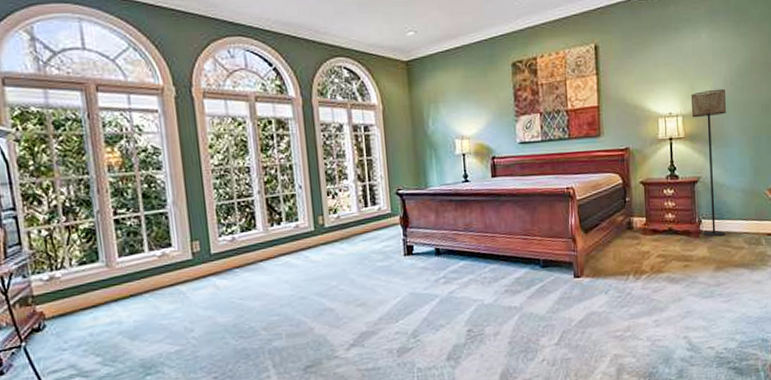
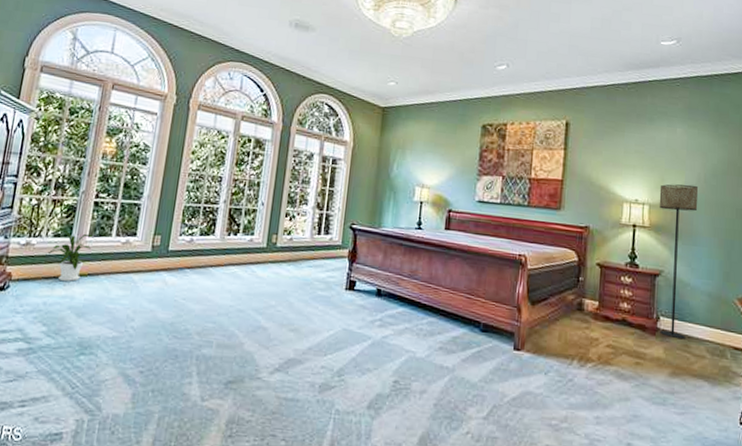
house plant: none [76,254,130,308] -> present [45,229,97,282]

